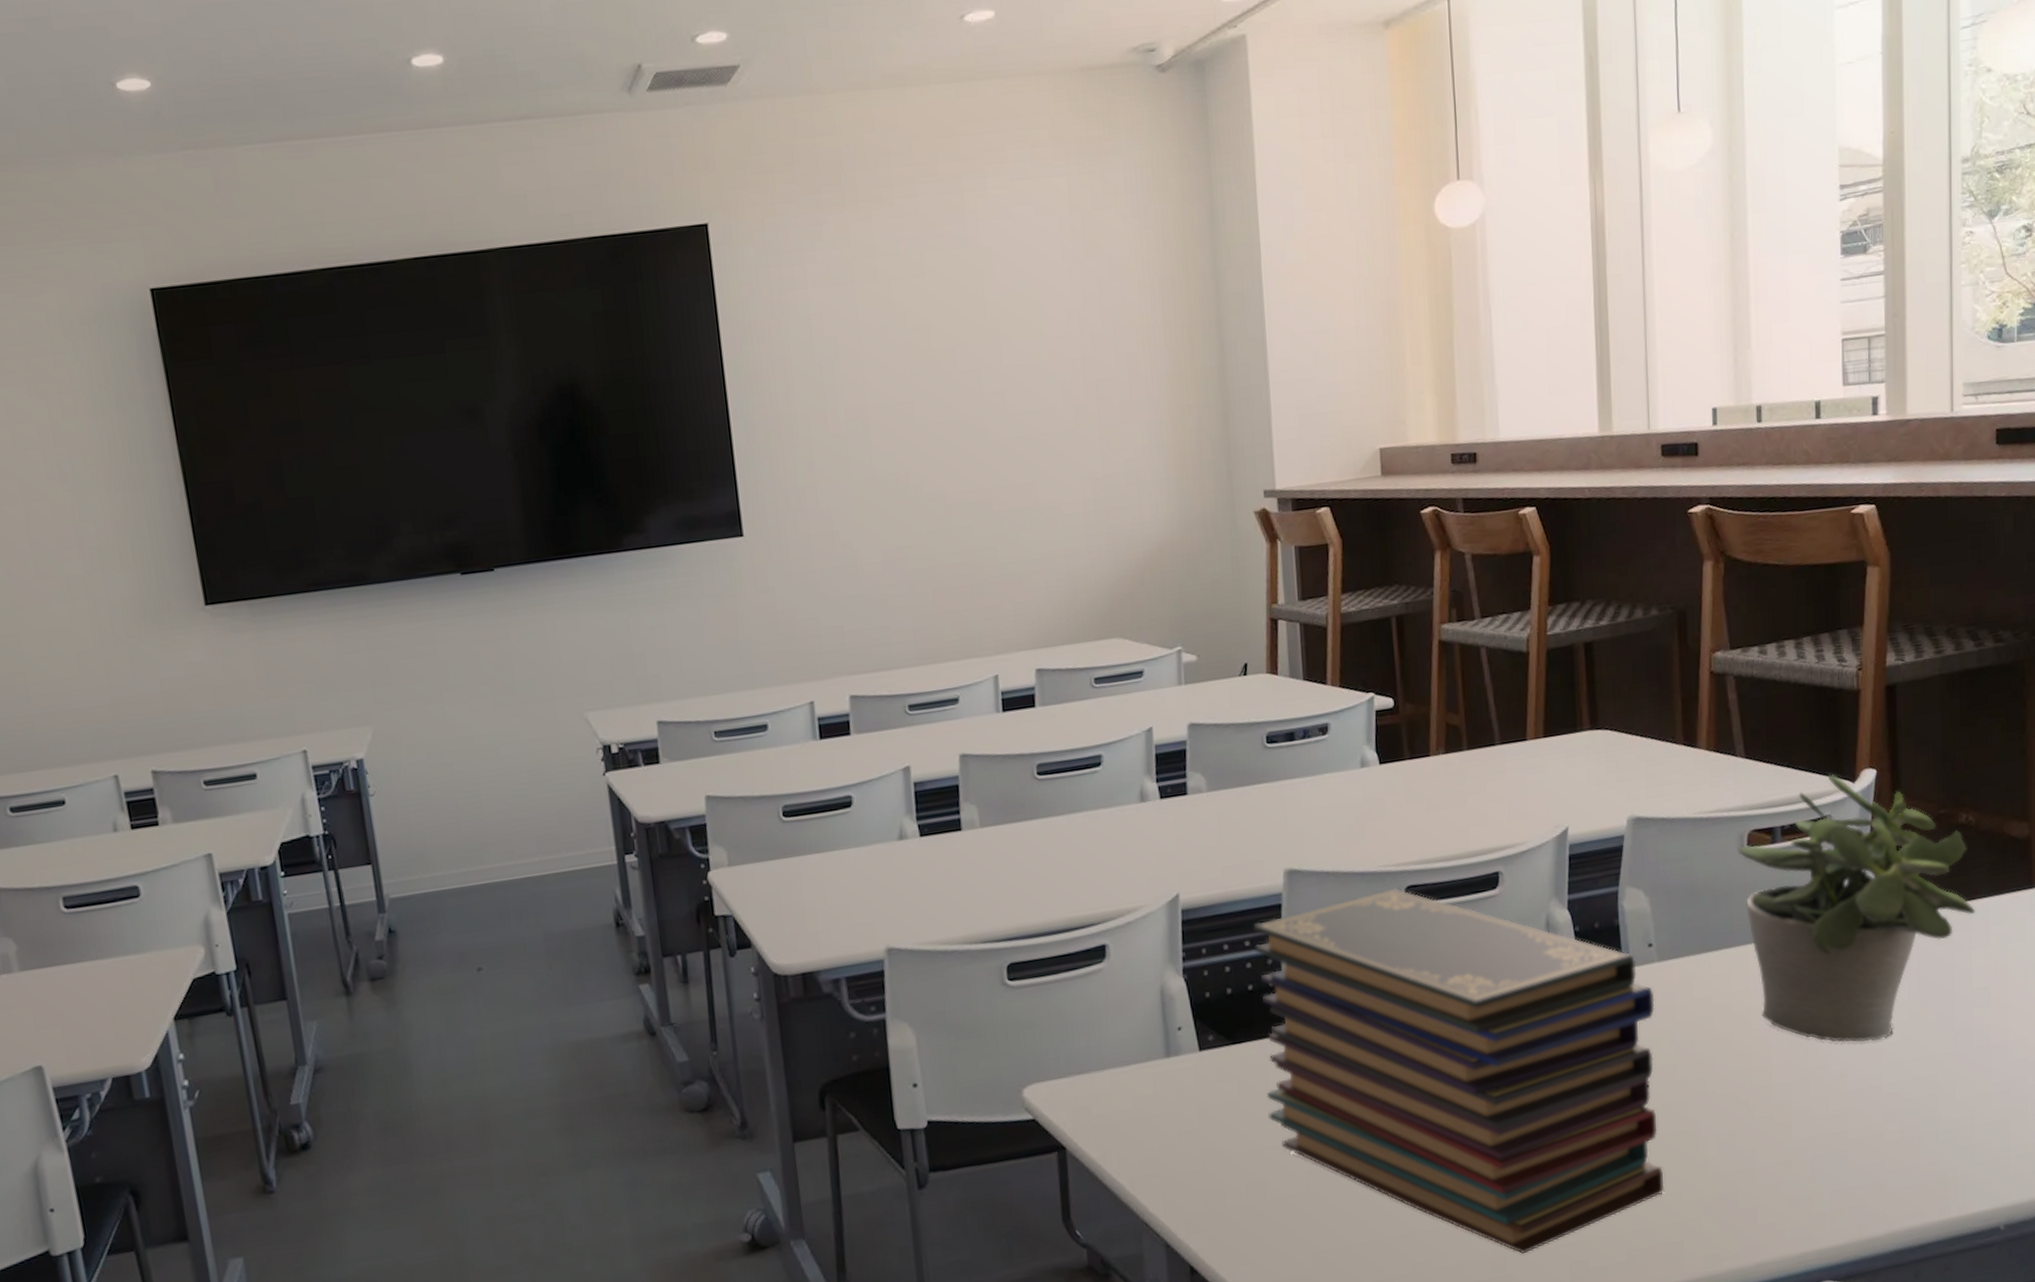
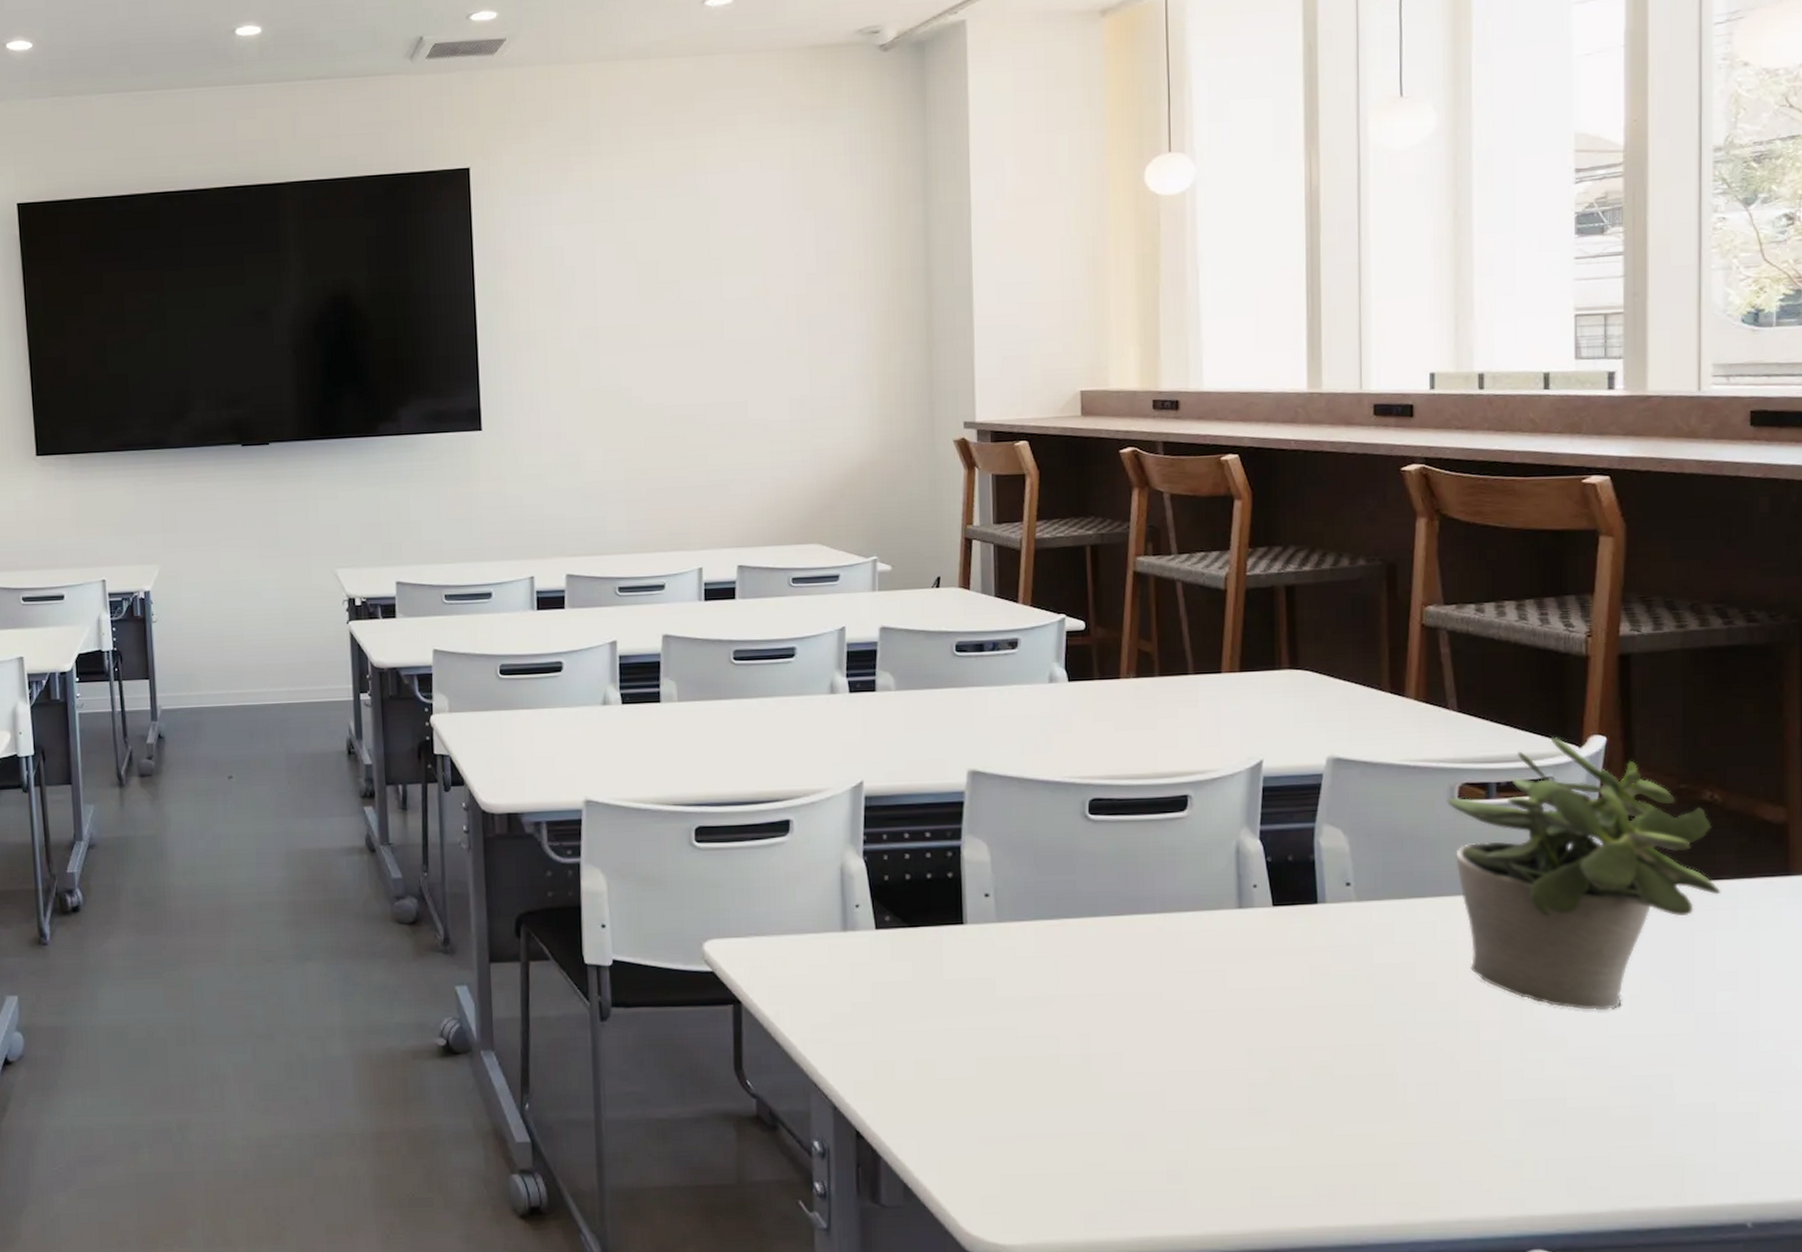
book stack: present [1253,887,1665,1255] -> none [935,799,1357,1171]

